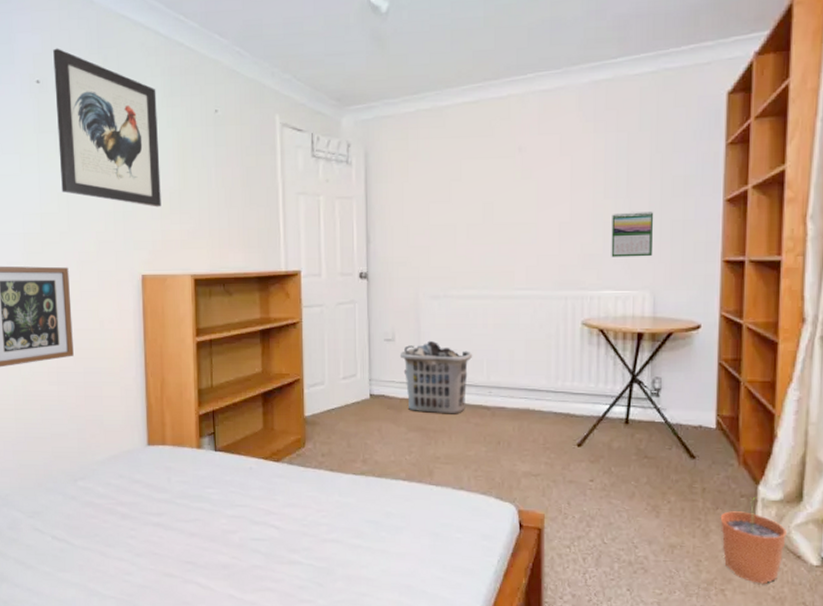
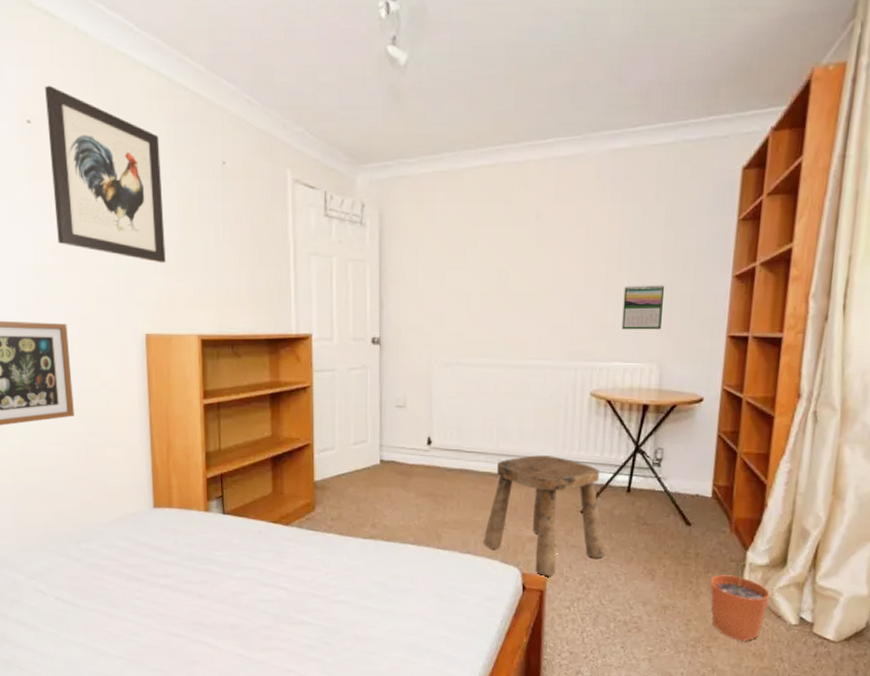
clothes hamper: present [399,340,473,414] -> none [410,407,484,481]
stool: none [477,387,606,514] -> present [483,455,606,577]

